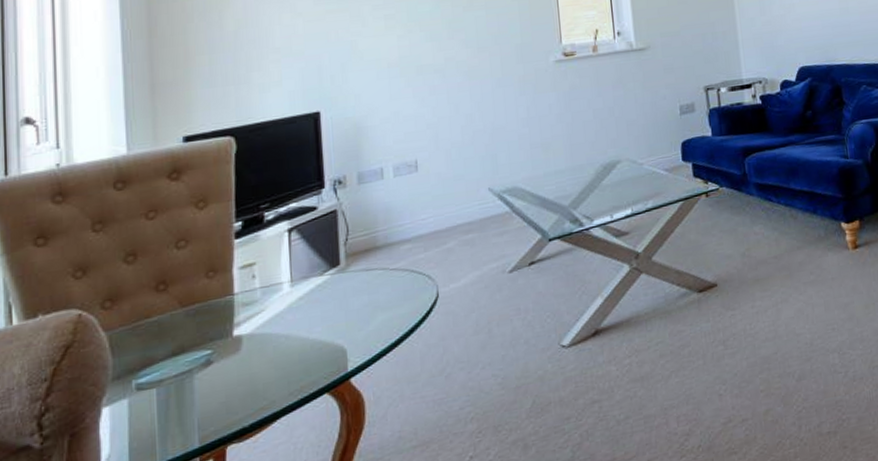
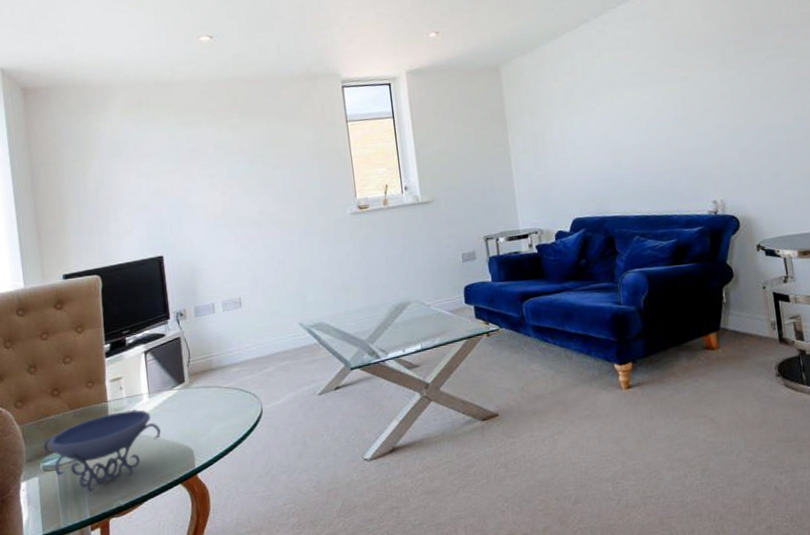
decorative bowl: none [138,302,305,413] -> present [43,409,161,492]

